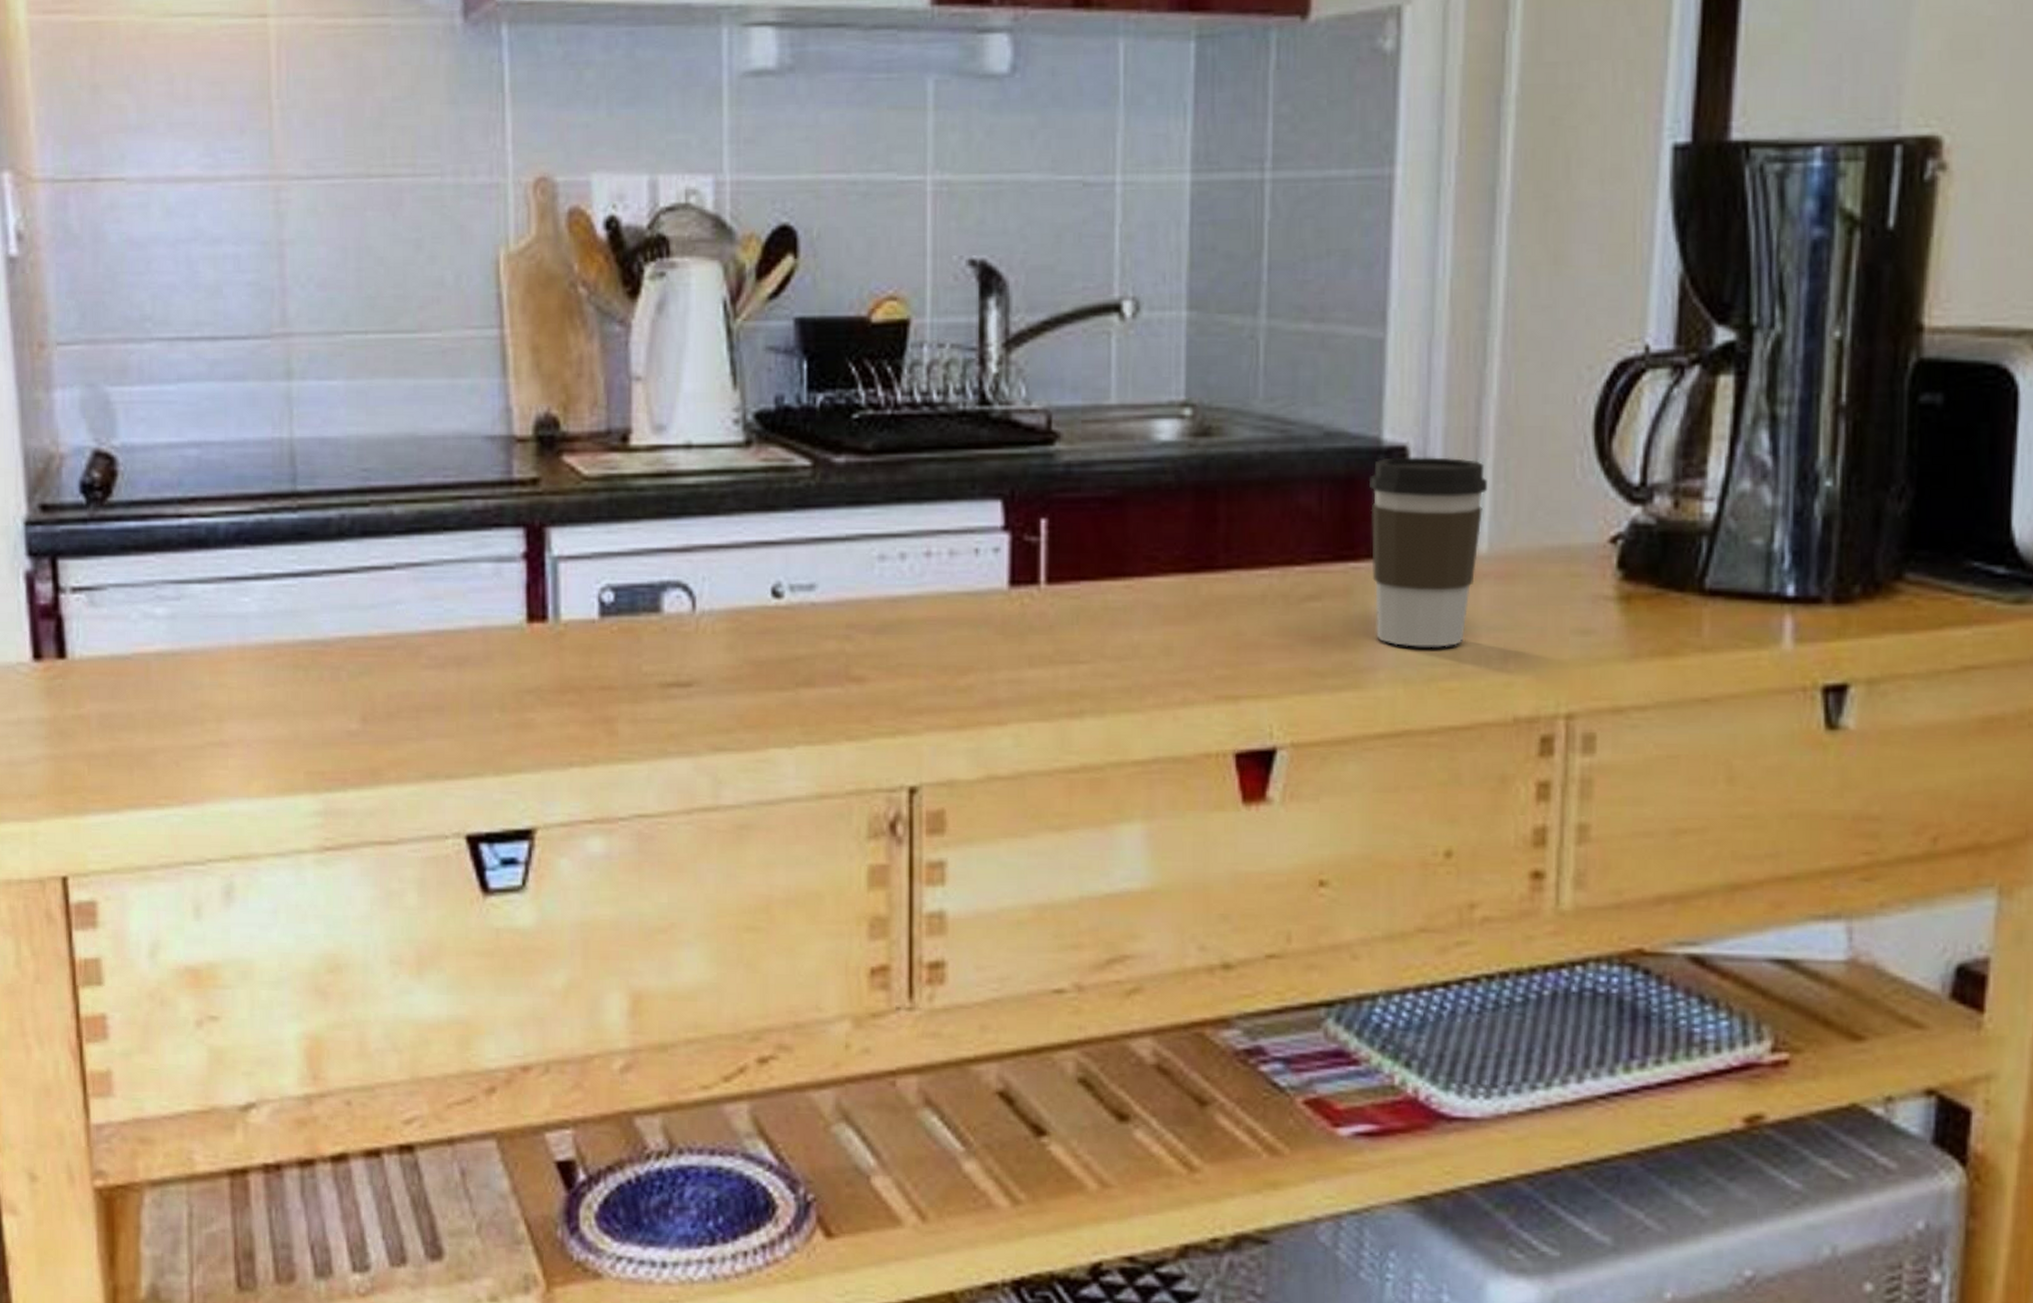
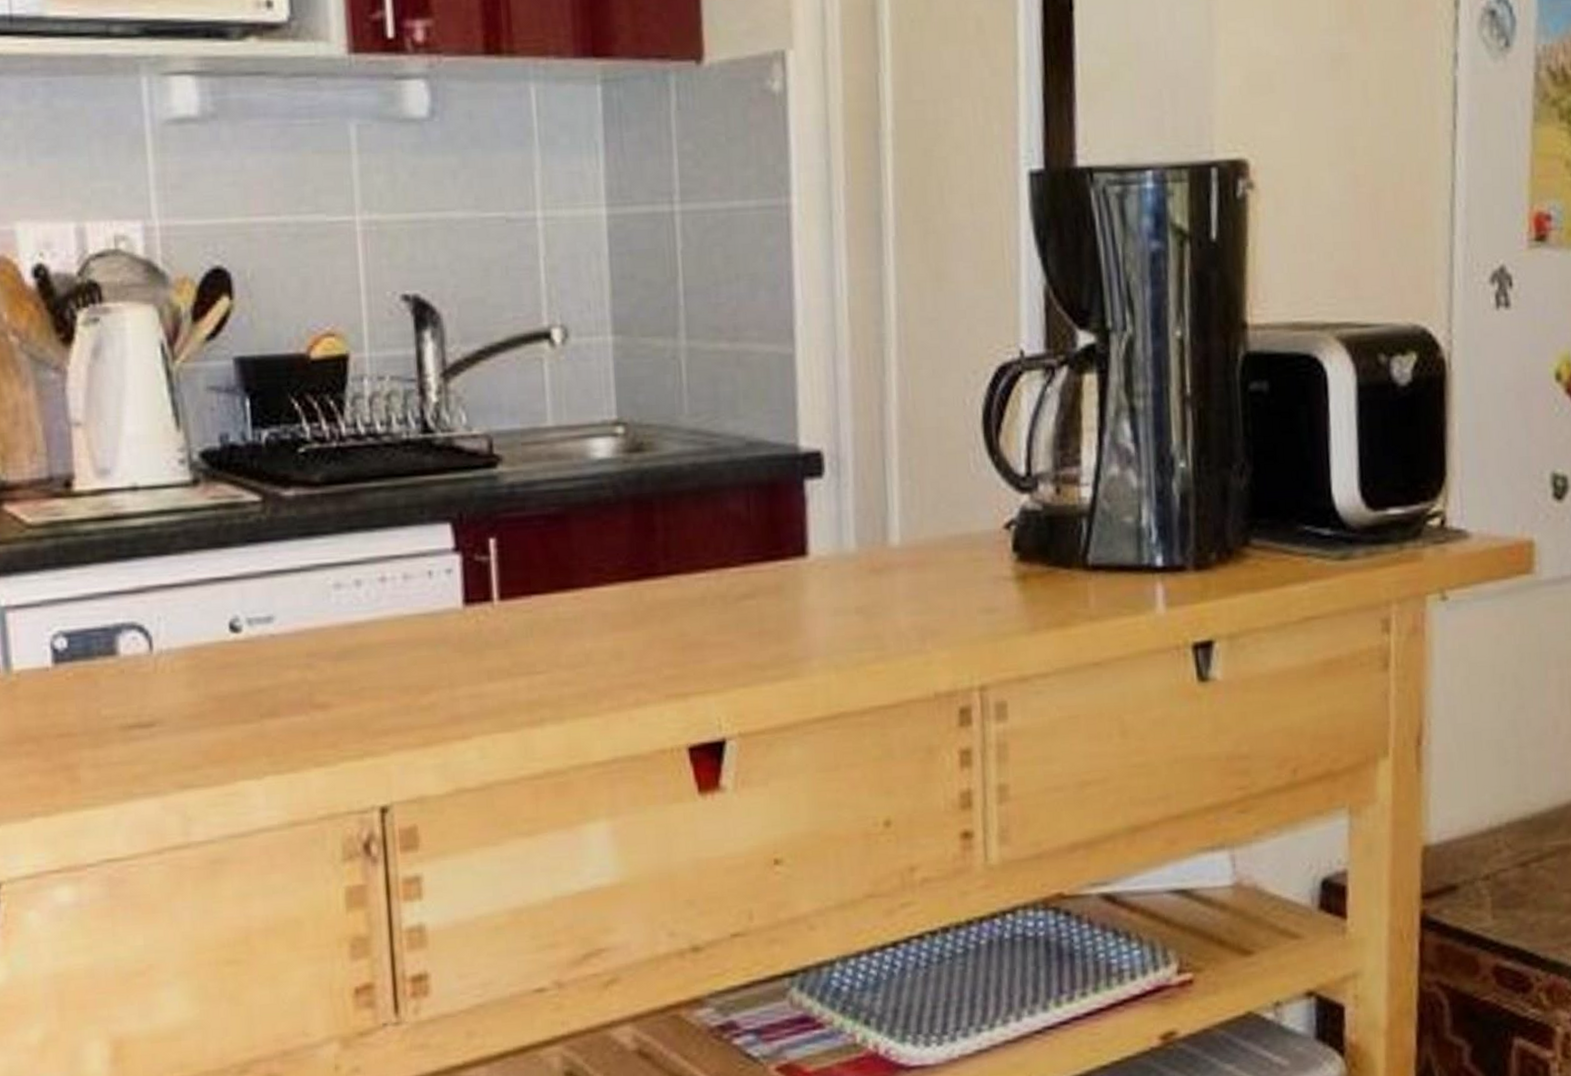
coffee cup: present [1369,457,1487,647] -> none [790,459,895,635]

